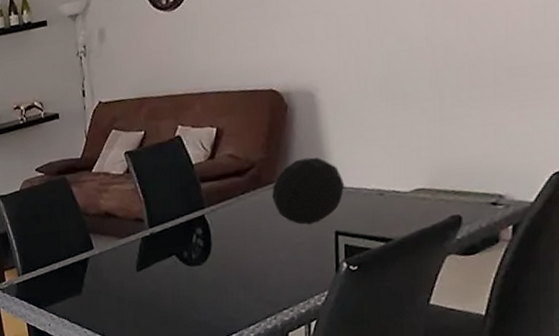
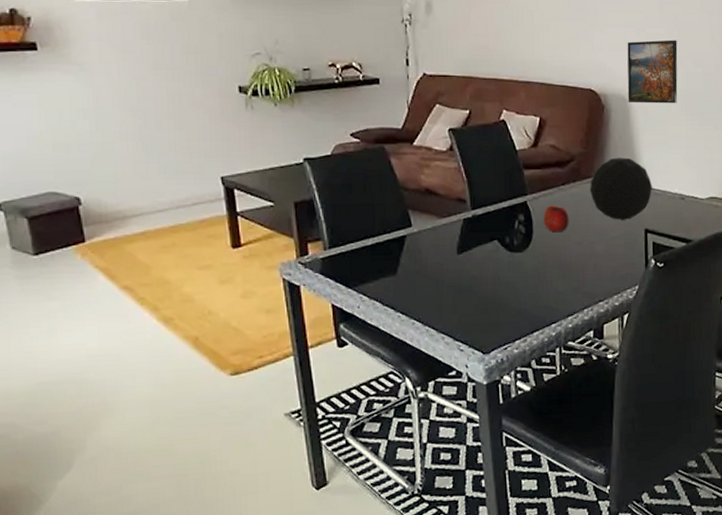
fruit: none [222,215,250,243] -> present [543,205,569,232]
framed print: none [314,16,376,97] -> present [627,39,678,104]

